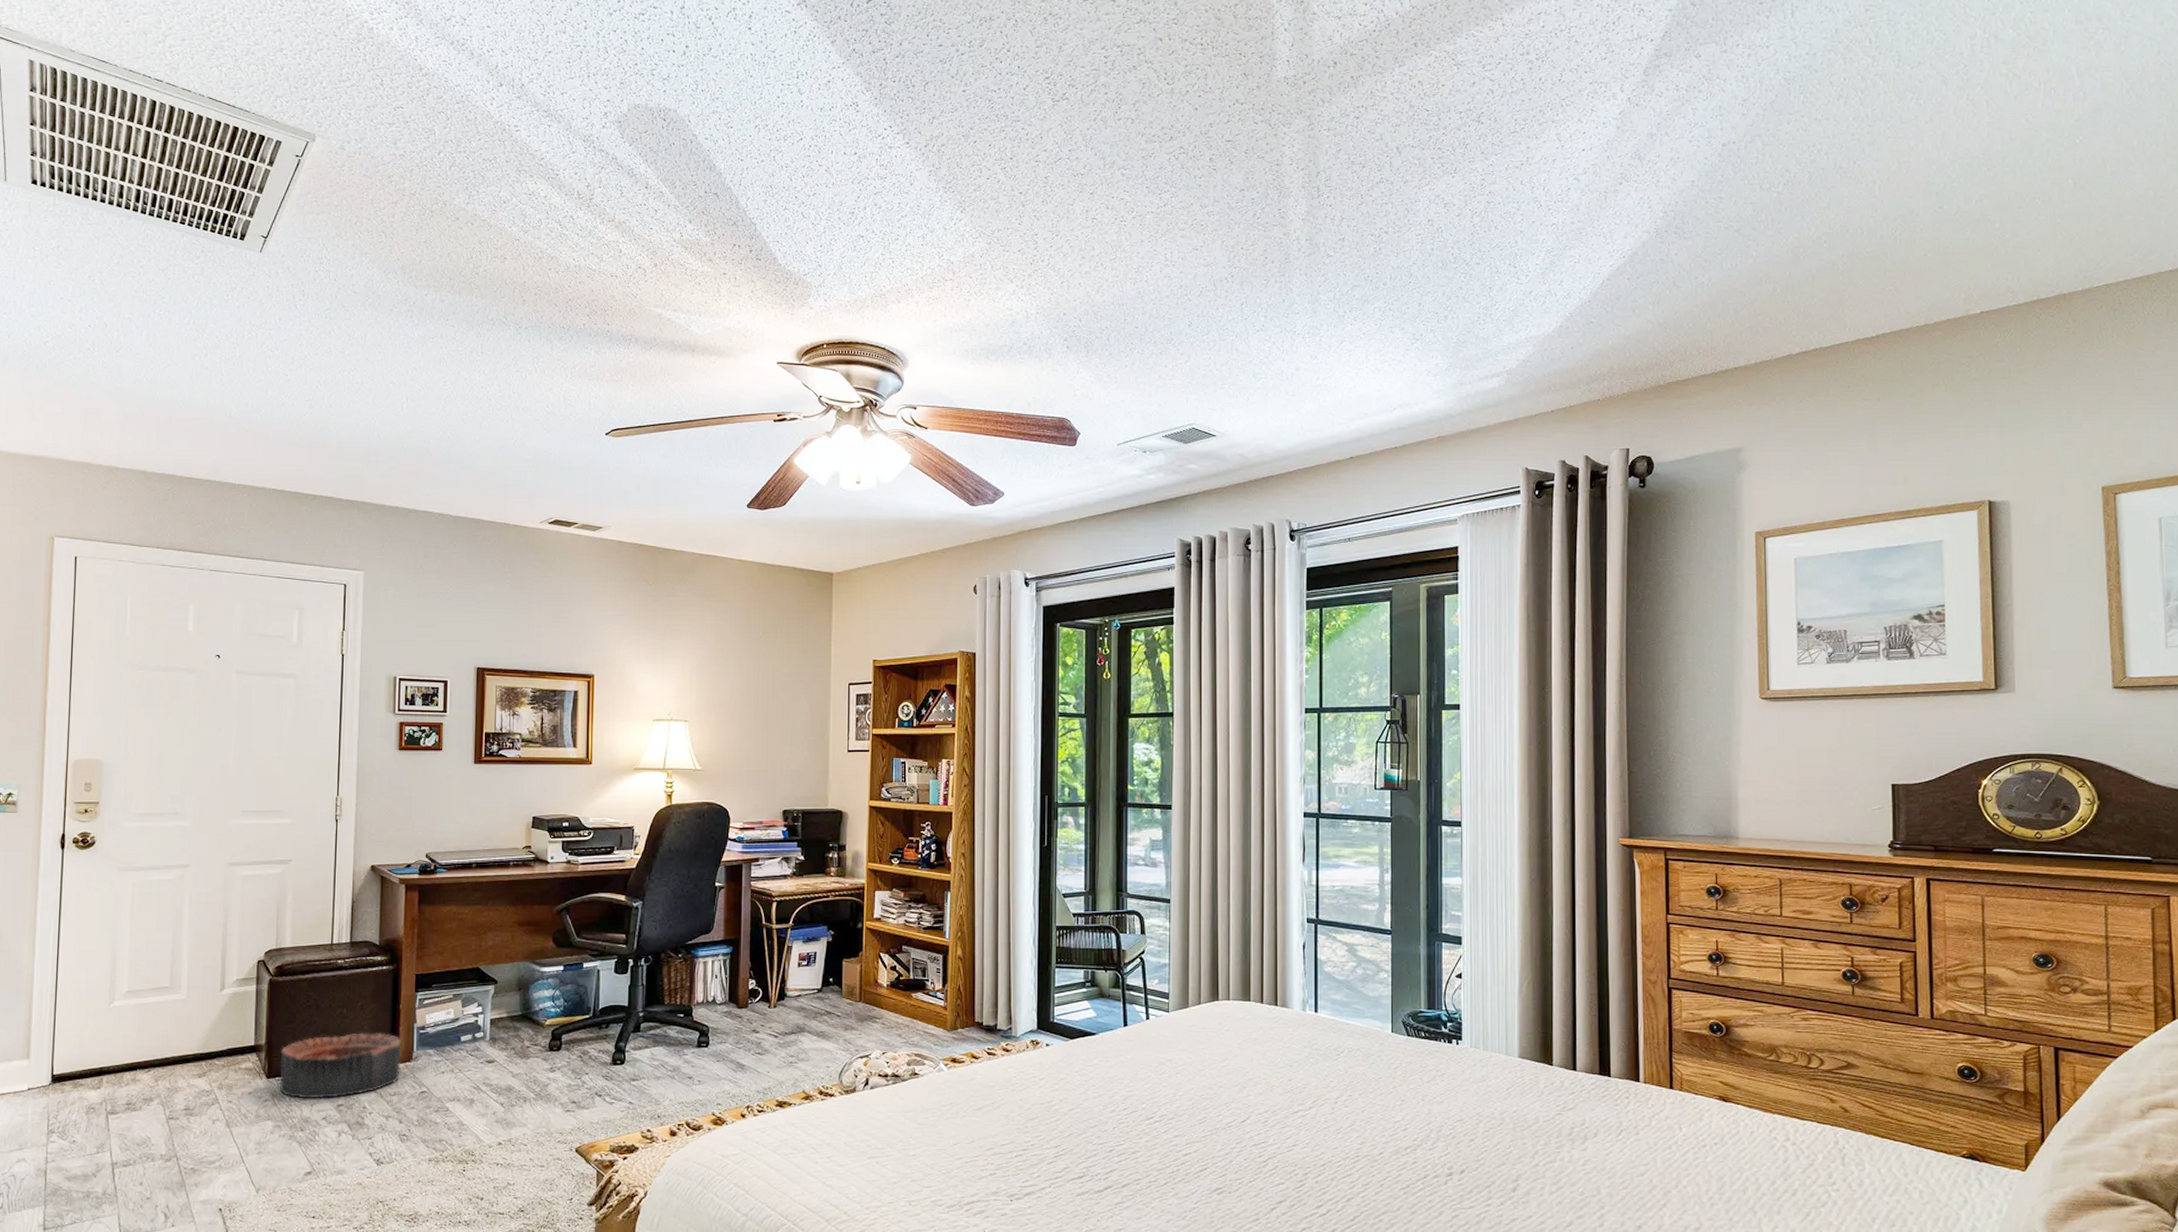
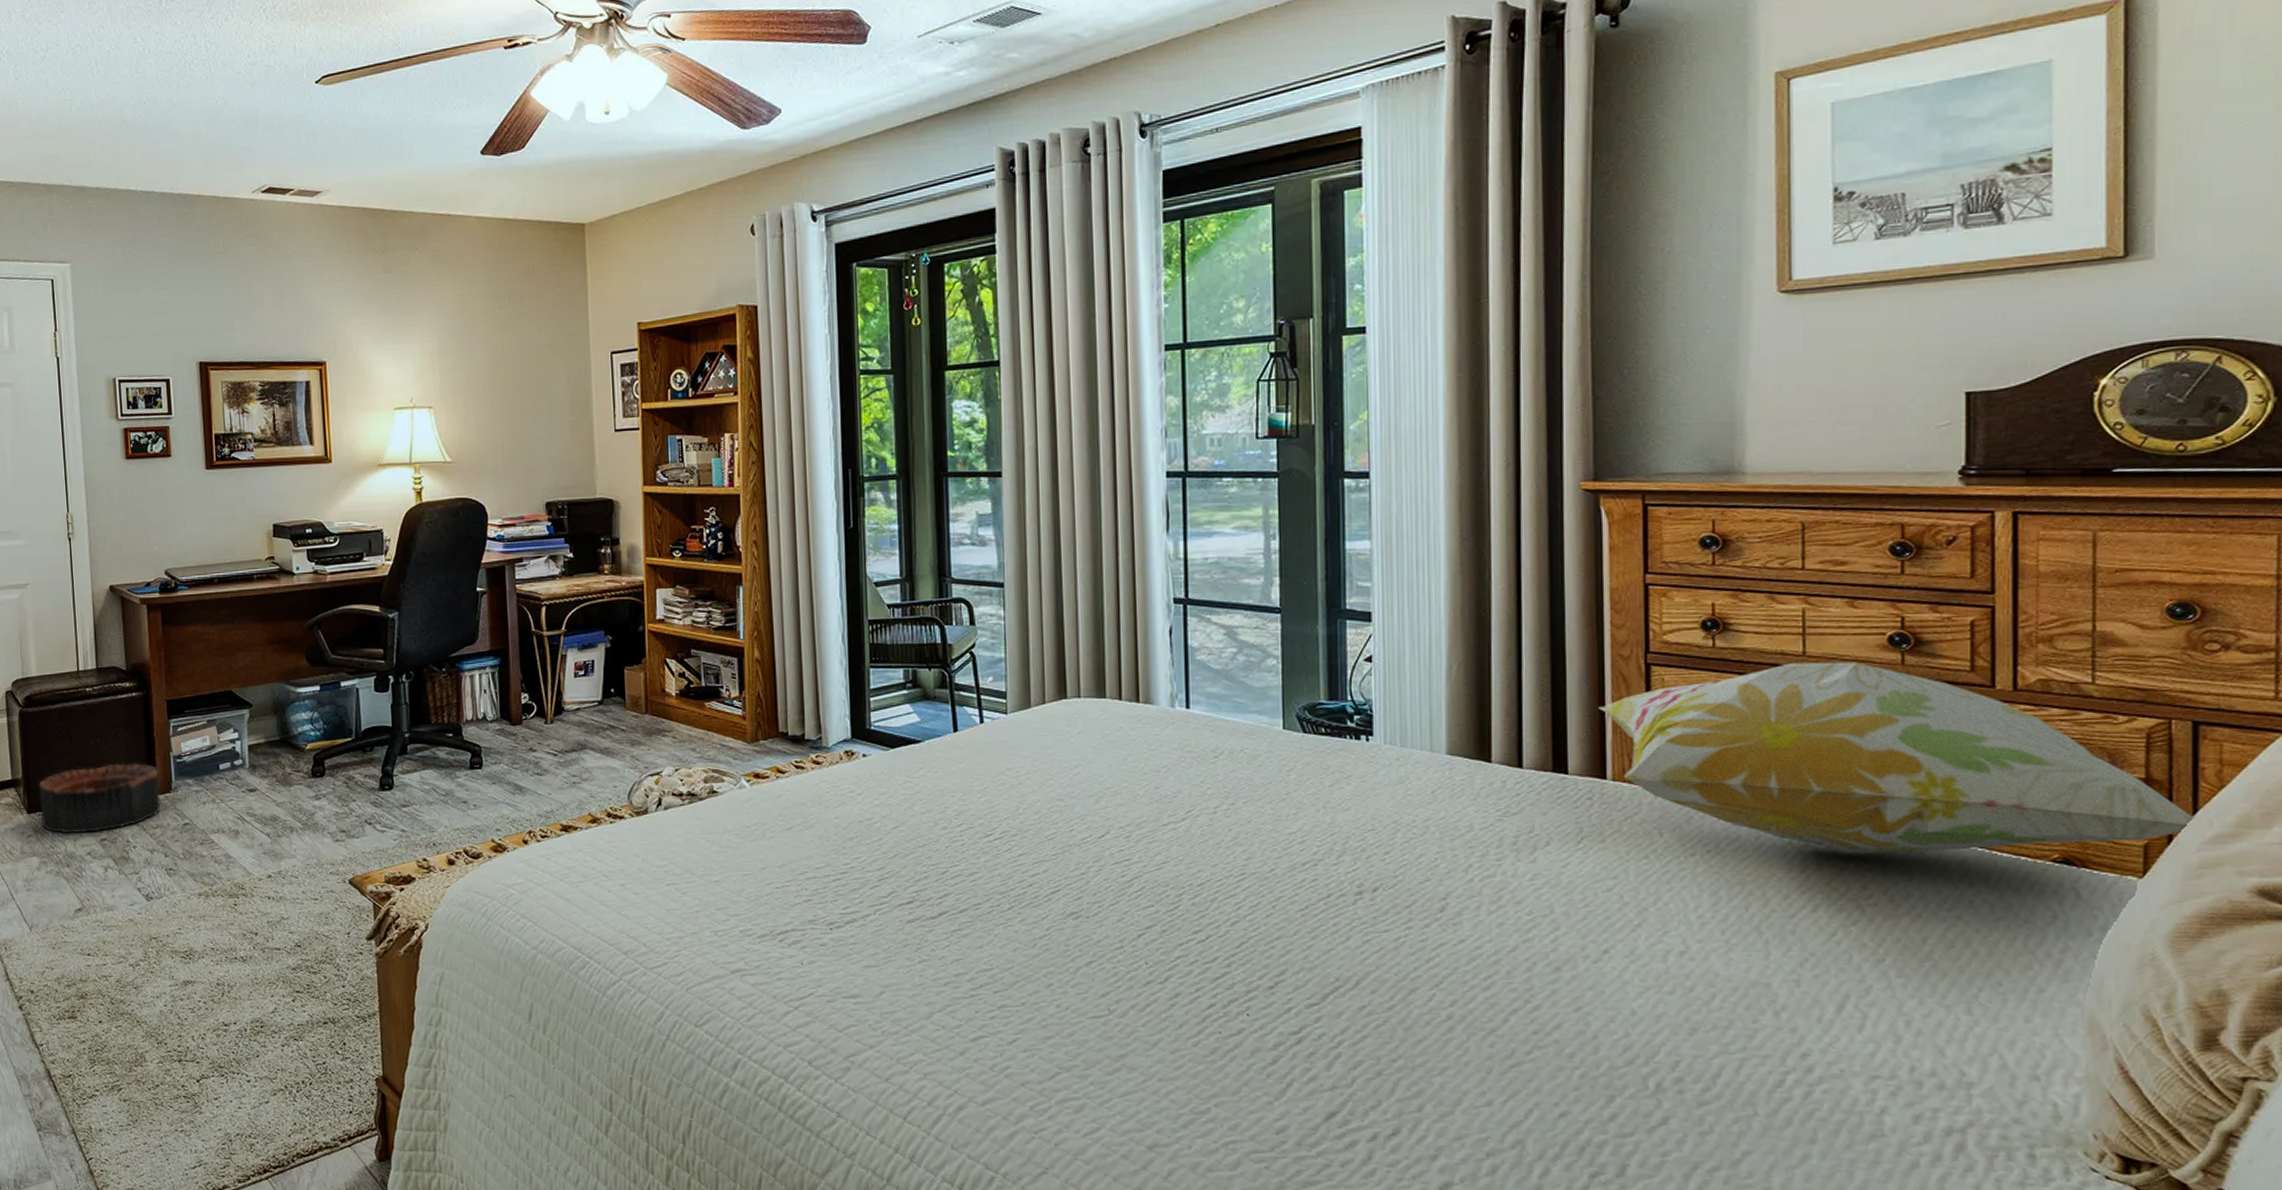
decorative pillow: none [1633,991,2060,1149] -> present [1599,661,2196,854]

